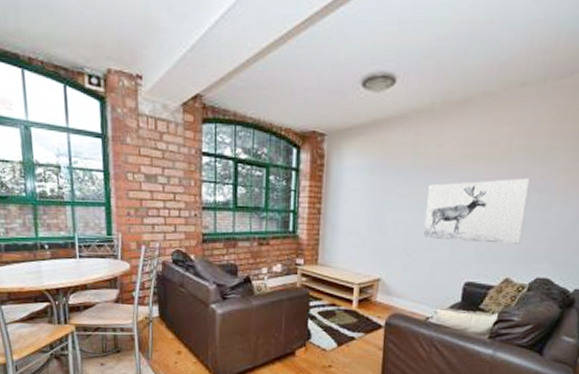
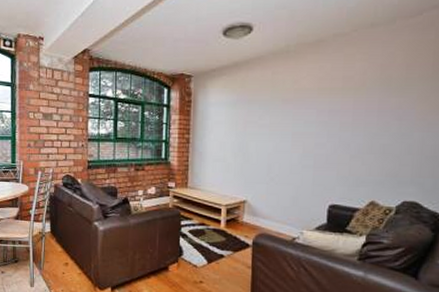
wall art: present [424,177,531,244] -> none [286,107,389,169]

